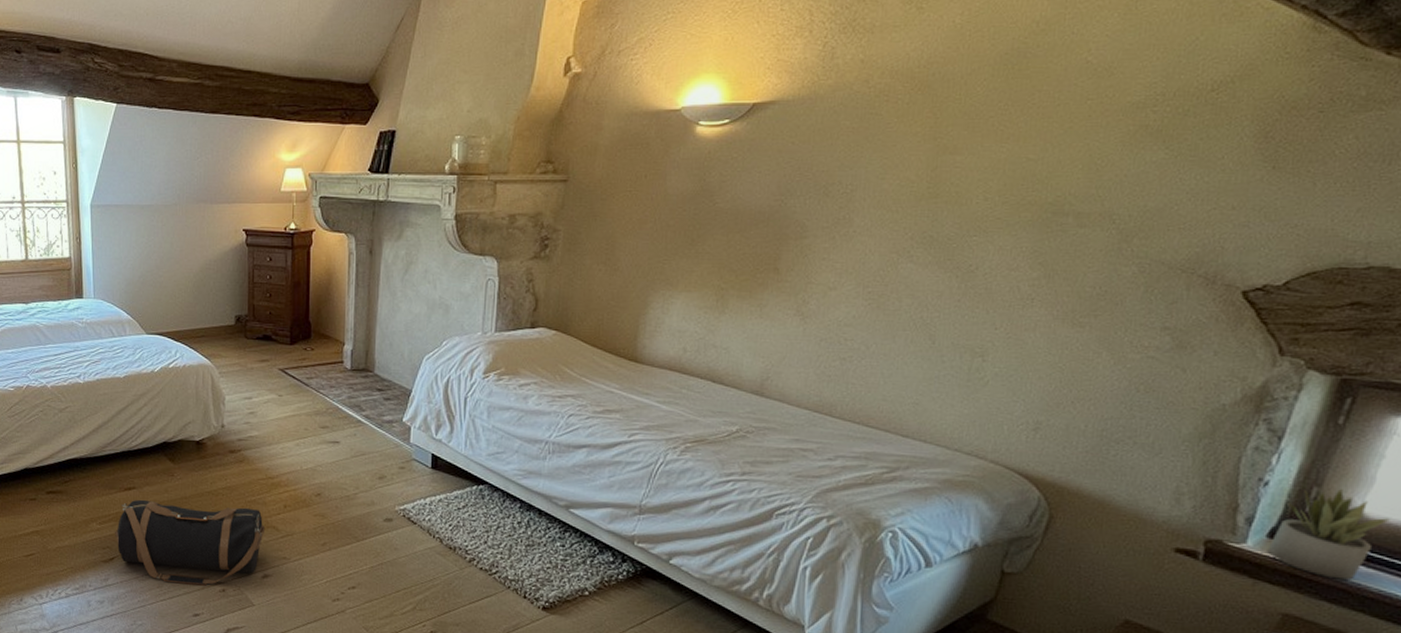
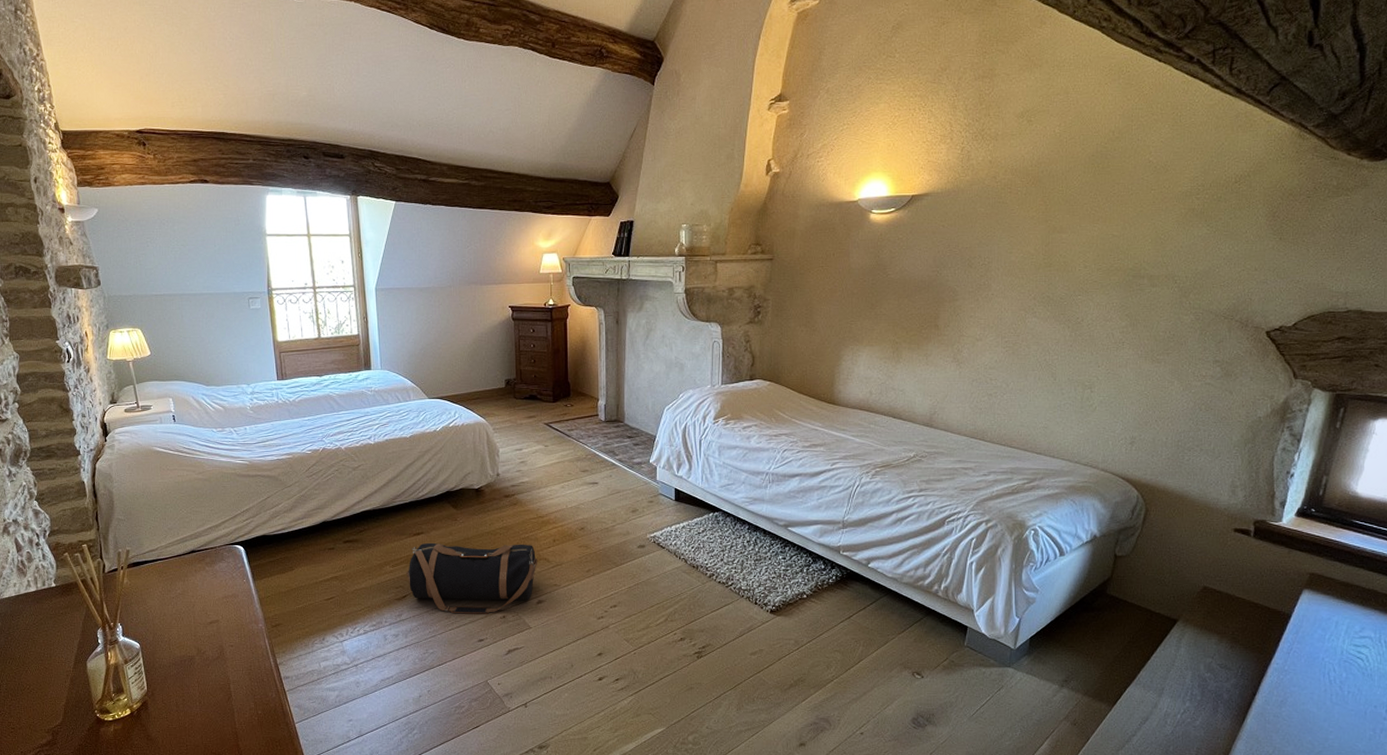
succulent plant: present [1267,489,1390,580] -> none [1296,477,1376,544]

